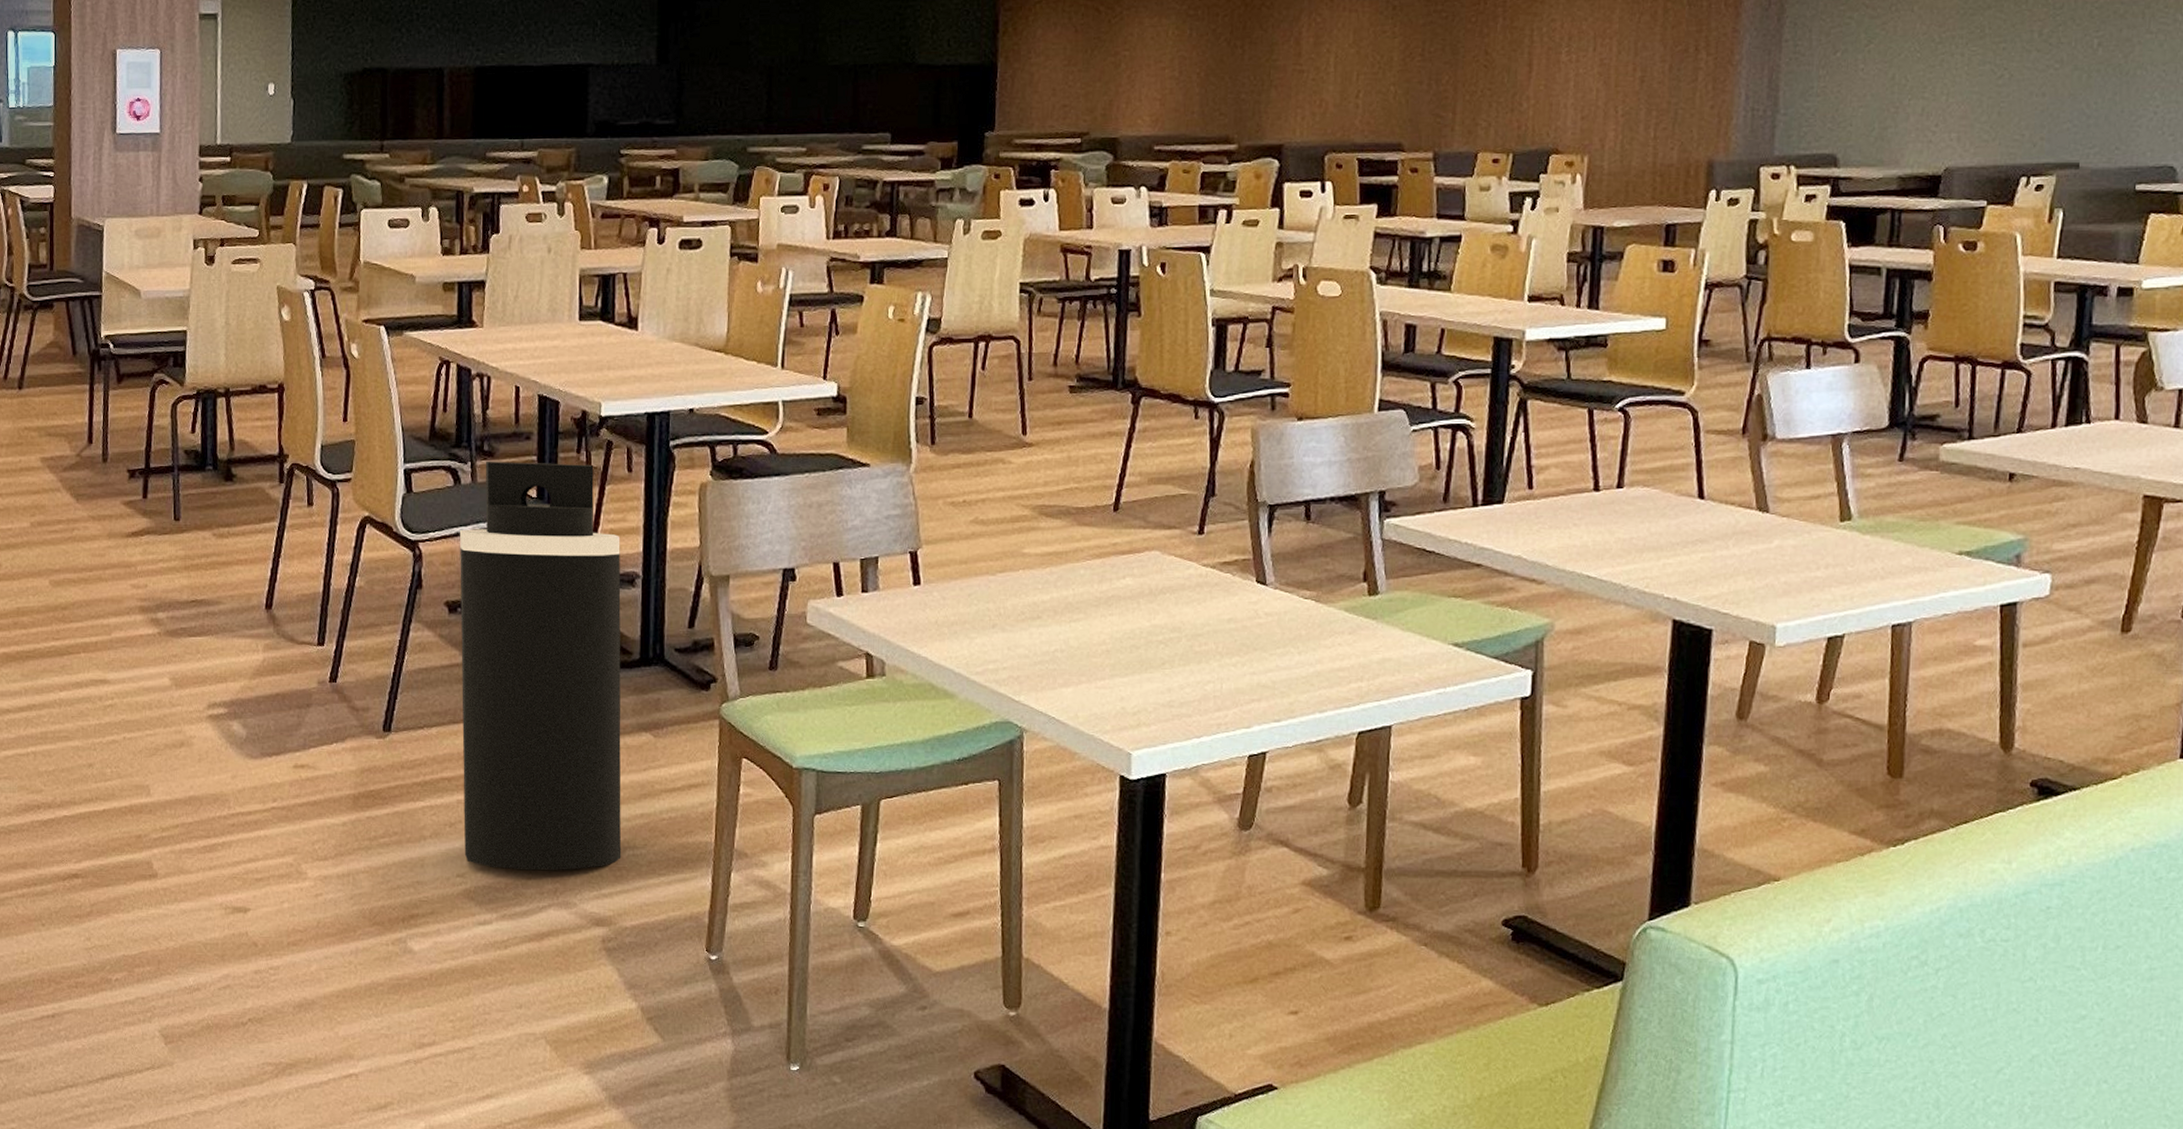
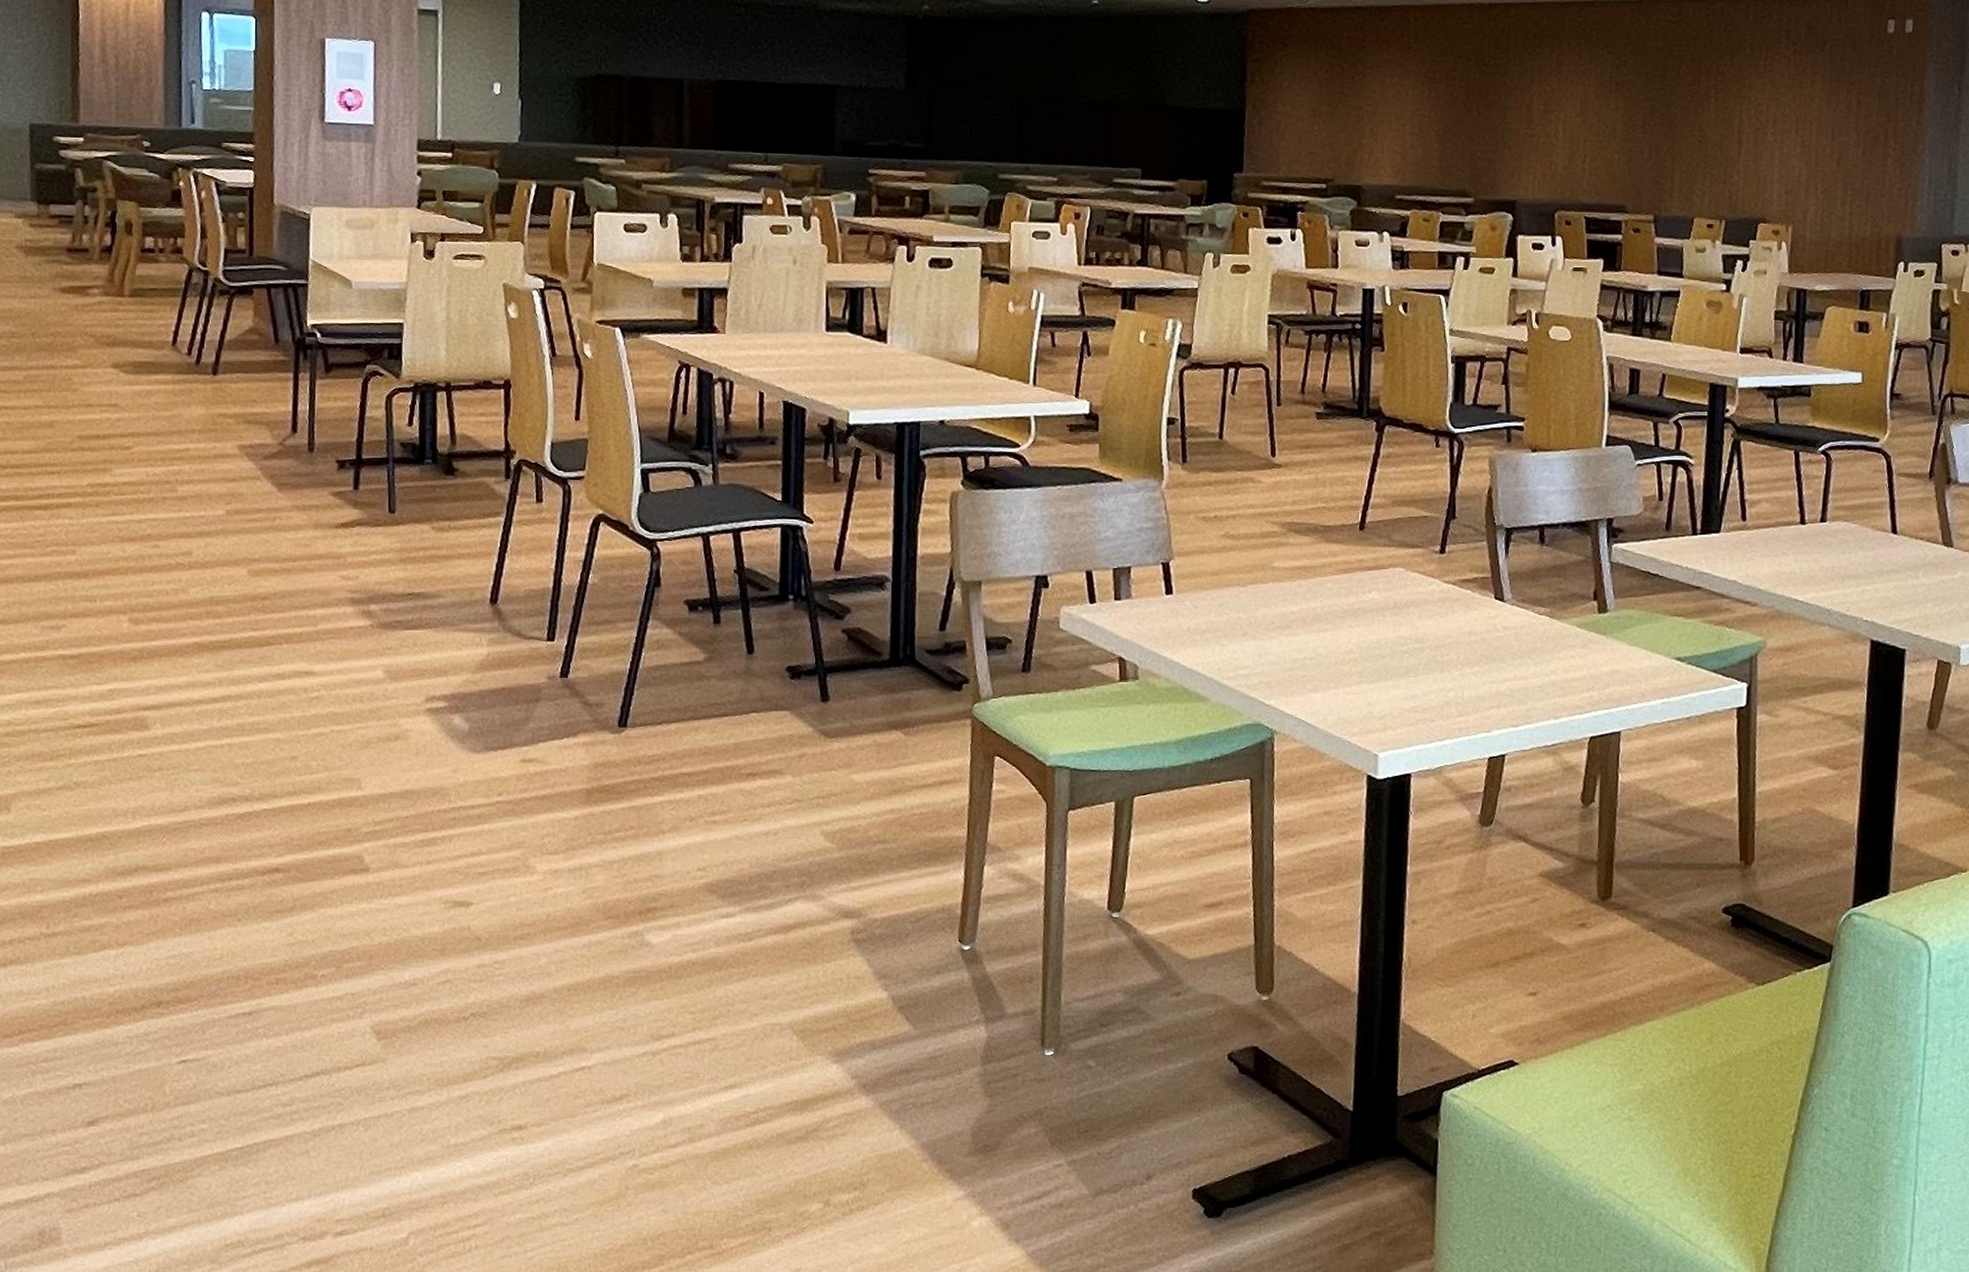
trash can: present [459,462,622,871] -> none [700,464,871,864]

